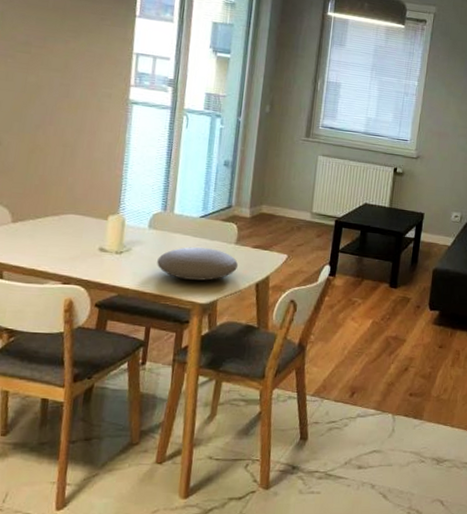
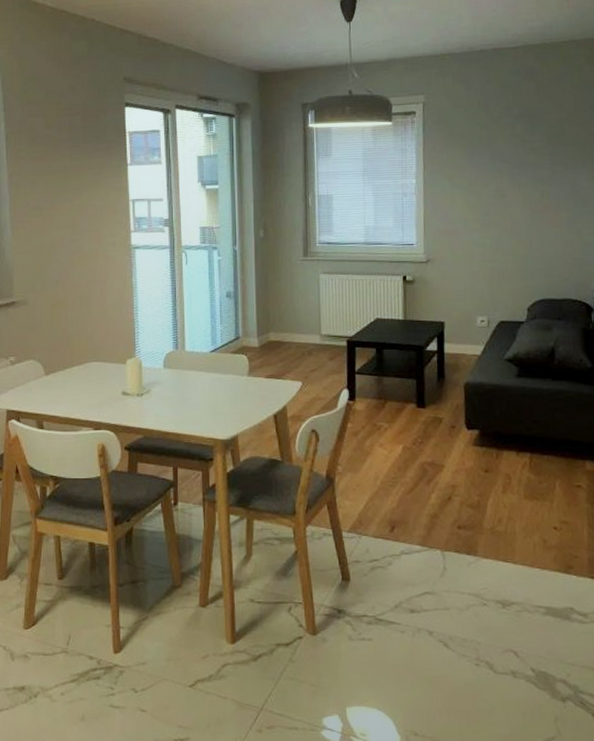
plate: present [157,247,239,281] -> none [176,383,254,416]

